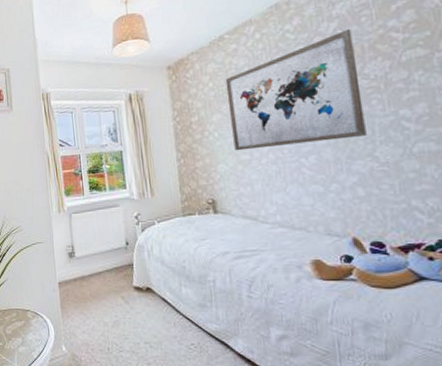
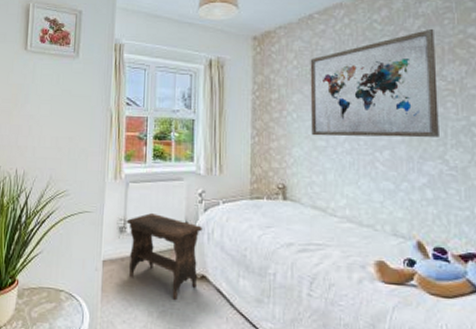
footstool: none [74,237,143,310] -> present [126,212,202,300]

